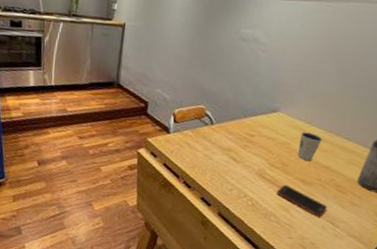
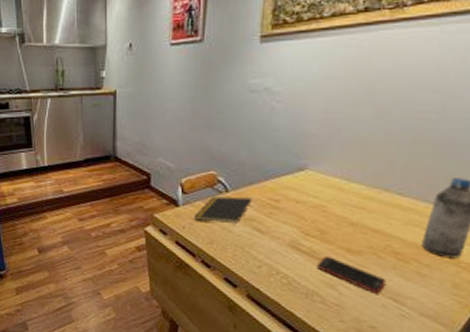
notepad: none [182,127,232,152] -> present [194,196,253,223]
dixie cup: present [298,132,323,161] -> none [337,190,368,224]

